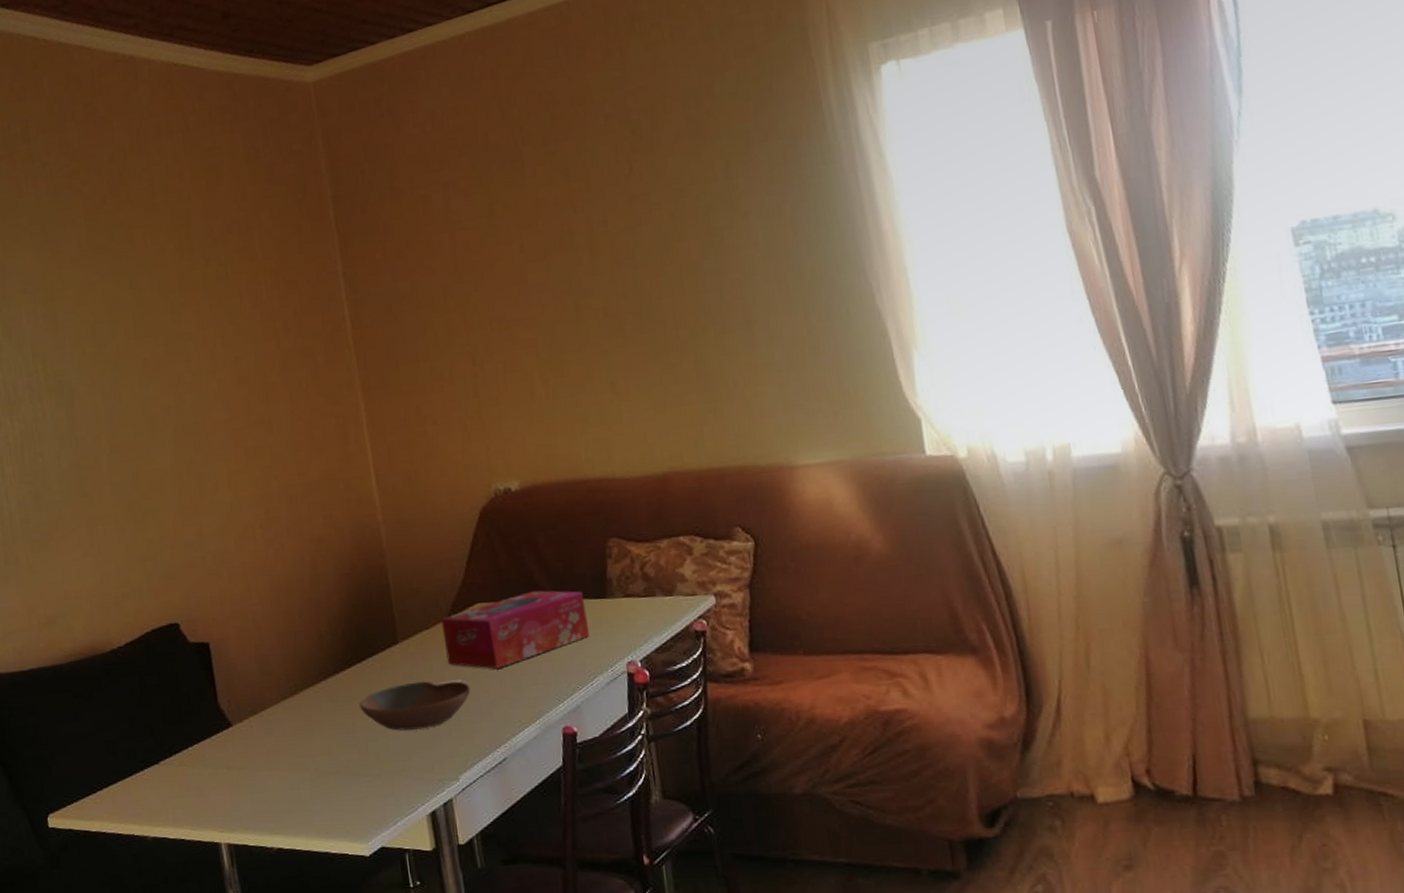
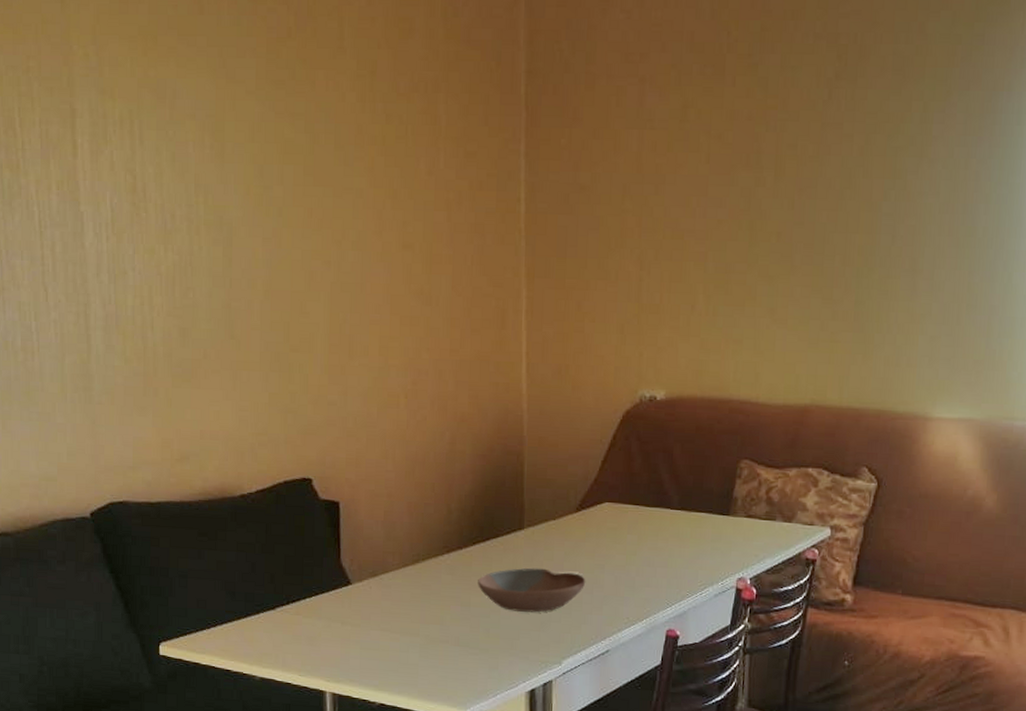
tissue box: present [441,590,590,669] -> none [568,498,708,567]

